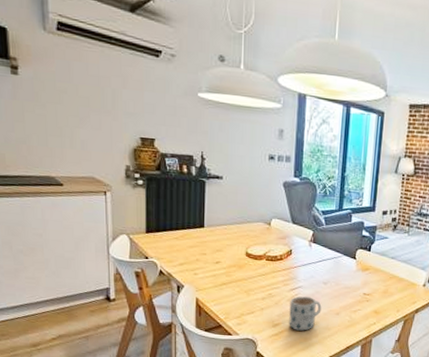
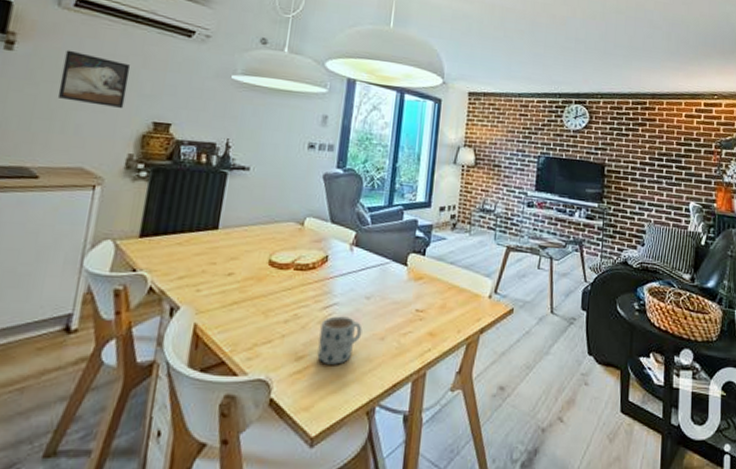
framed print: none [60,73,115,125] -> present [57,50,131,108]

